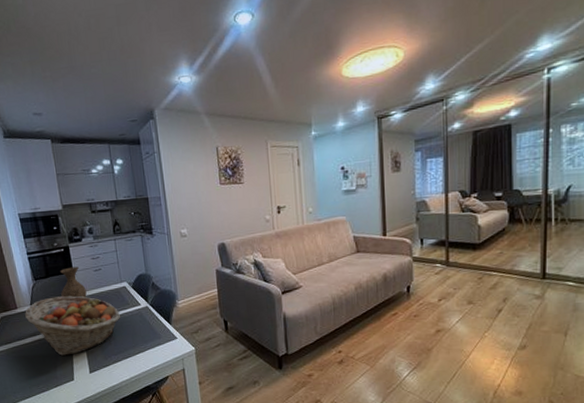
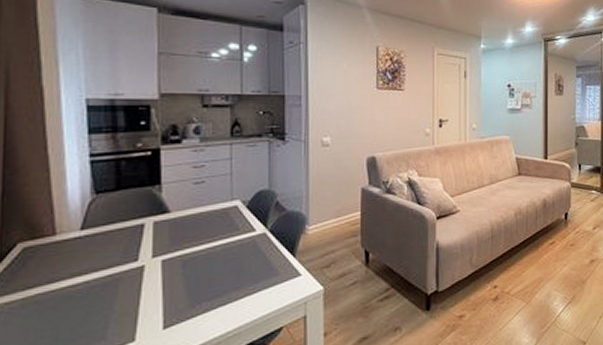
fruit basket: present [25,296,120,356] -> none [68,217,224,305]
vase: present [60,266,87,298] -> none [136,177,177,220]

